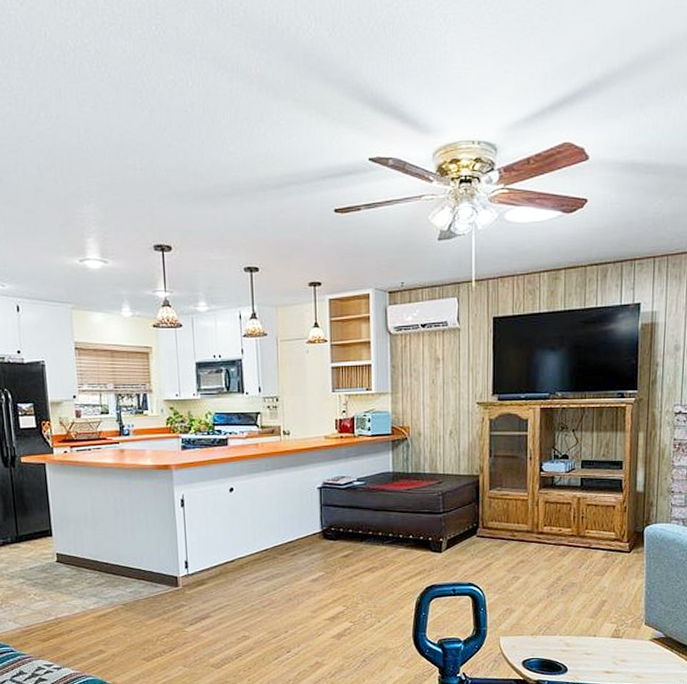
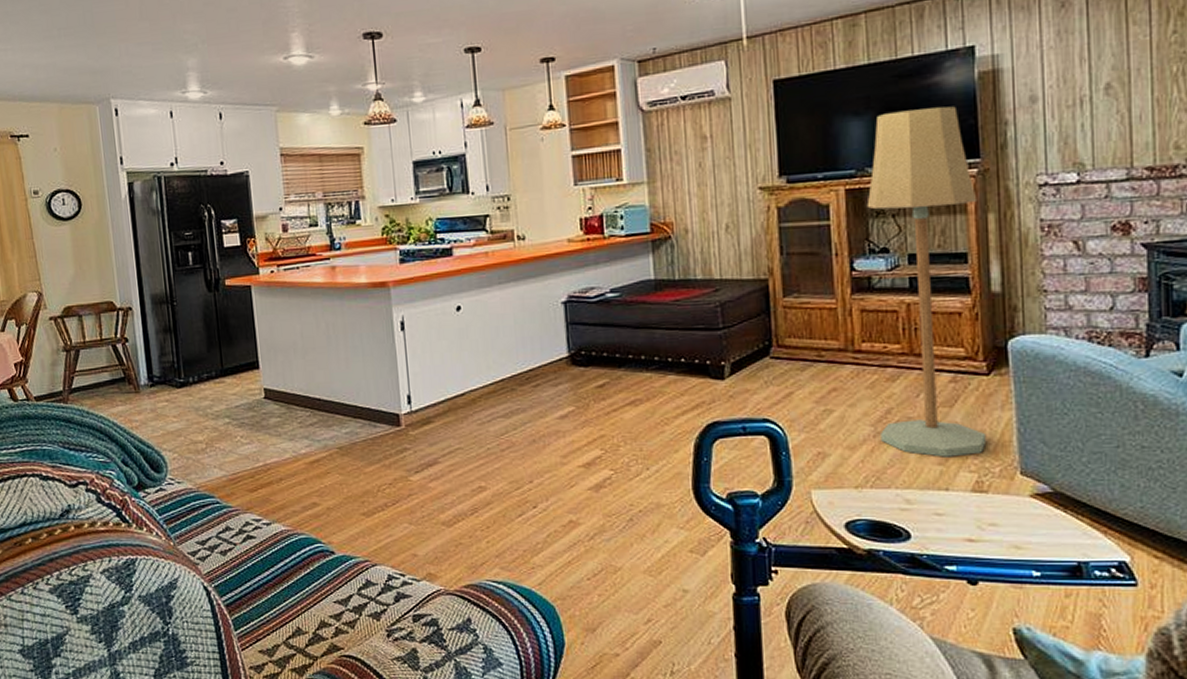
floor lamp: none [552,349,633,612] -> present [866,106,987,457]

